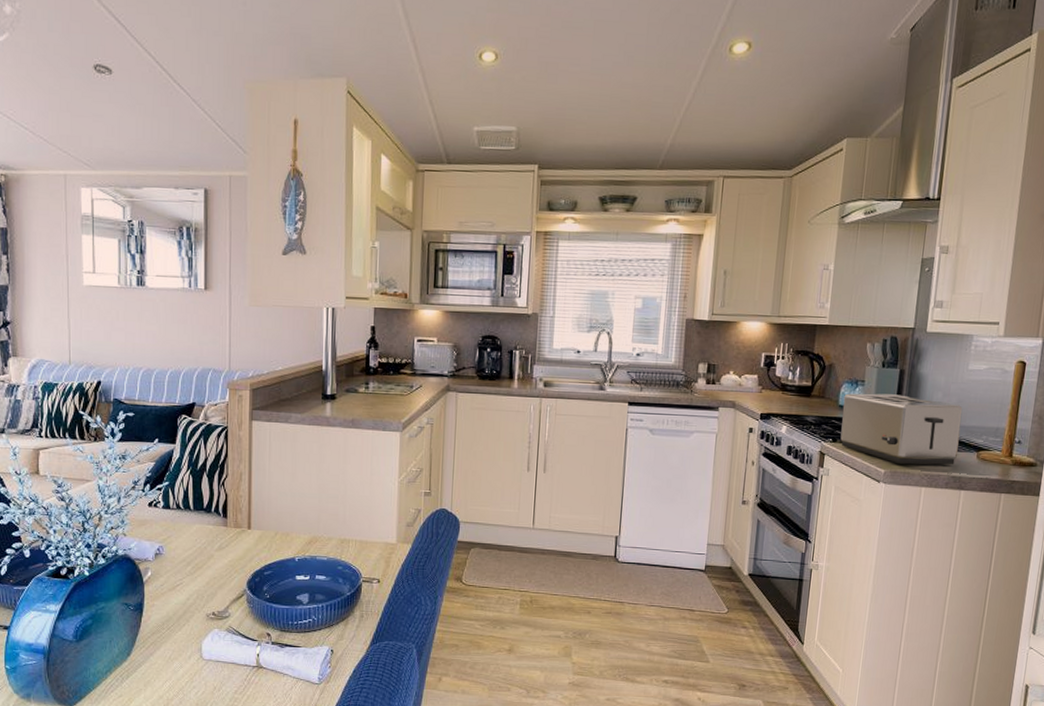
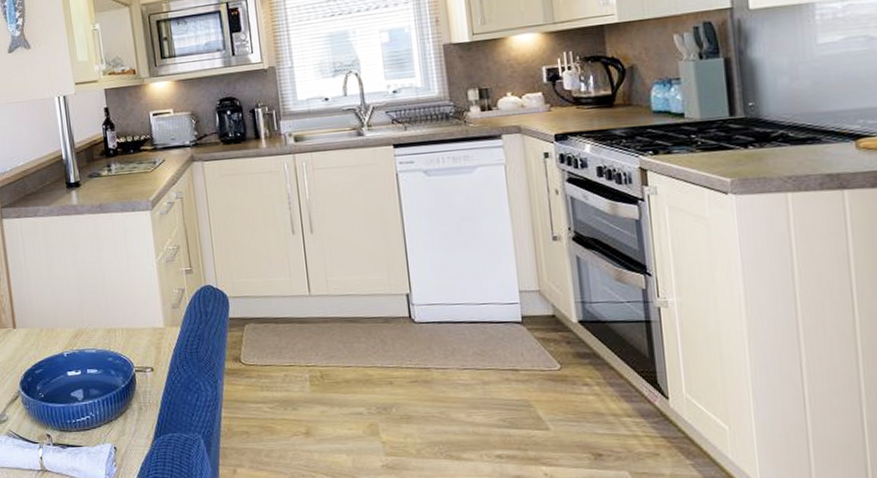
toaster: present [840,393,963,465] -> none [656,87,829,170]

